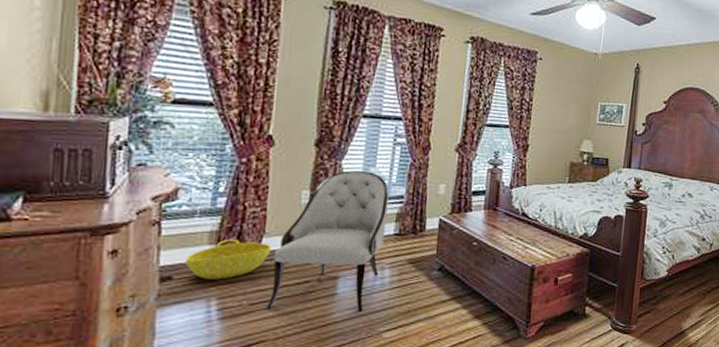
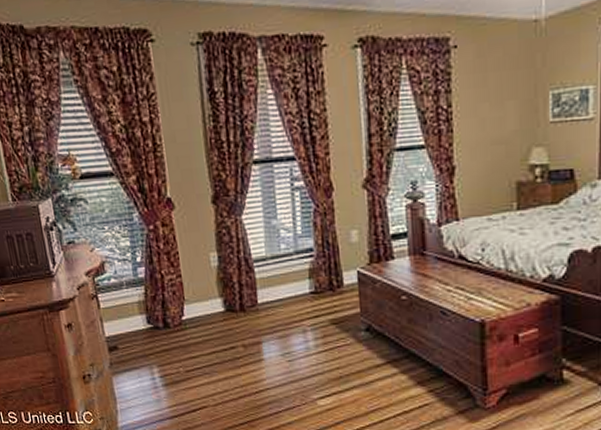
basket: present [185,238,272,280] -> none [124,307,194,348]
armchair: present [265,170,389,312] -> none [197,225,302,378]

